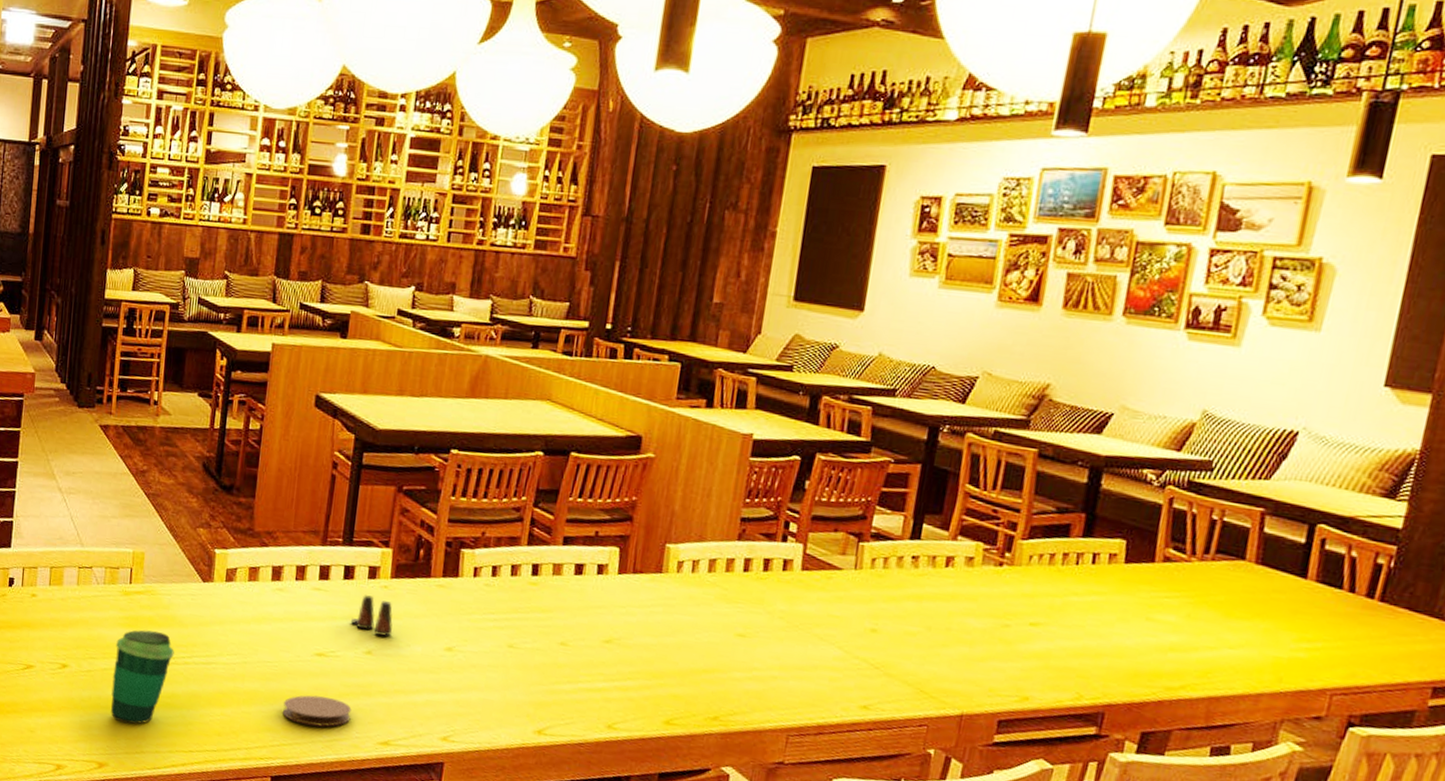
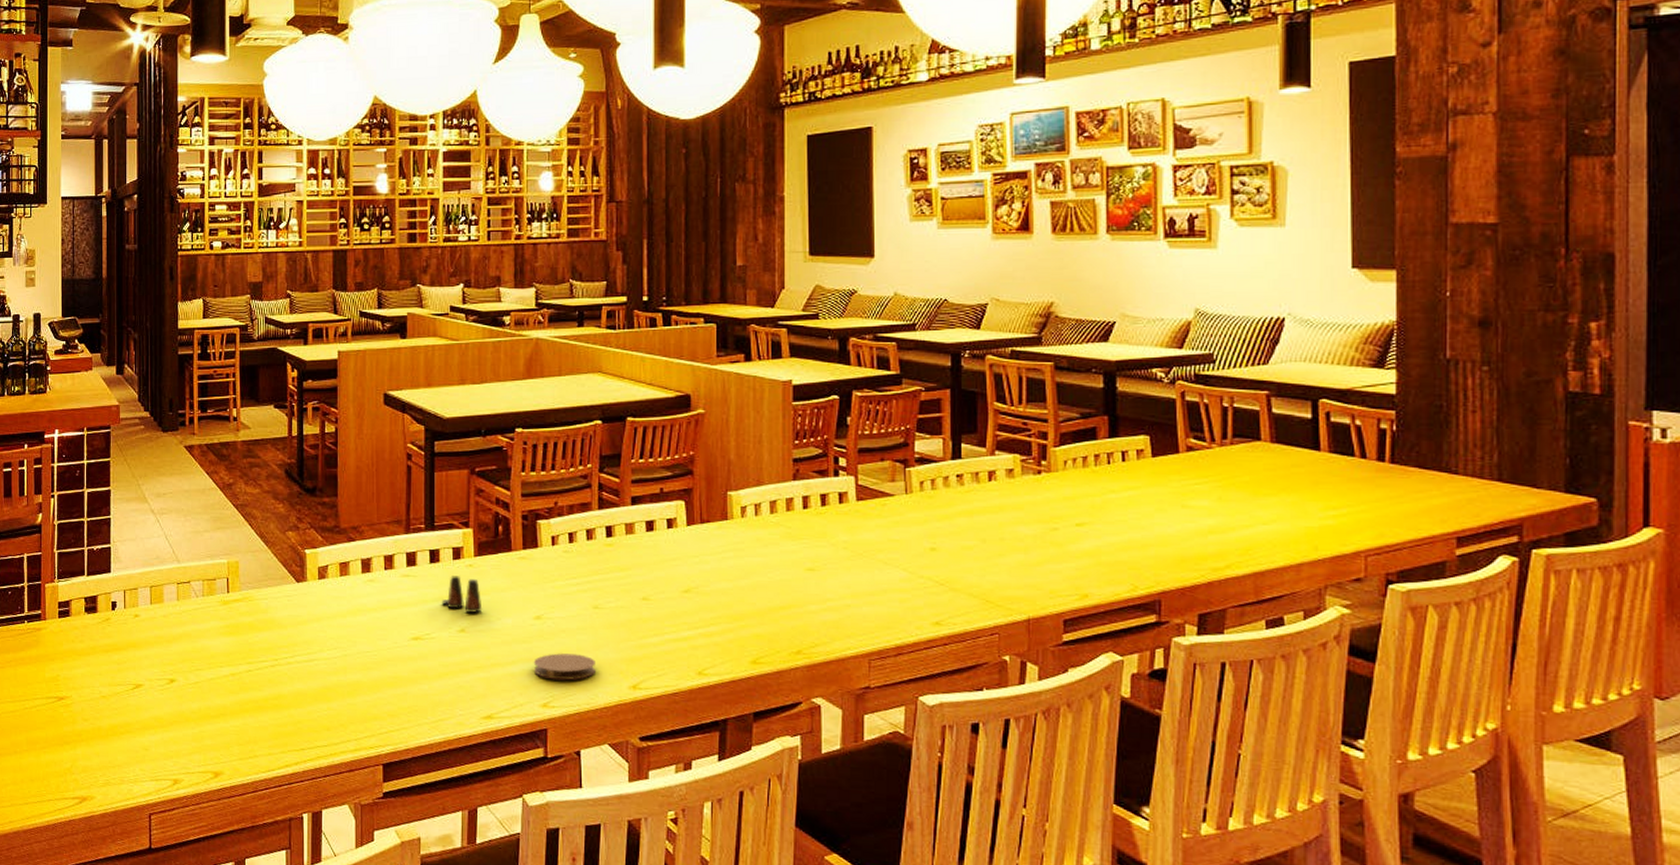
cup: present [111,630,174,724] -> none [220,636,277,730]
coaster: present [283,695,352,727] -> none [387,679,453,709]
coaster: none [437,687,503,718] -> present [533,653,595,681]

